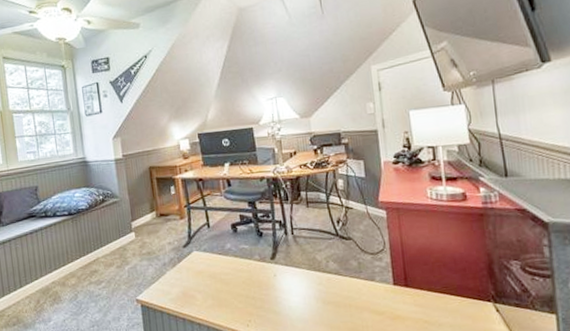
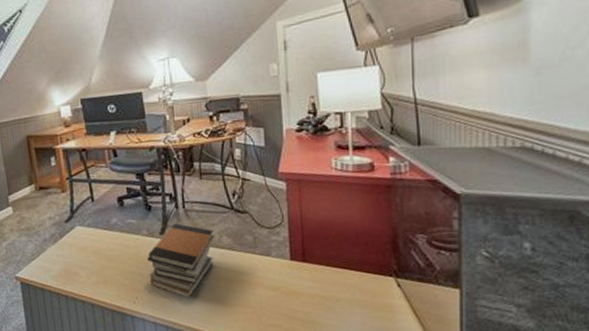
book stack: none [259,249,322,321] -> present [147,223,214,297]

